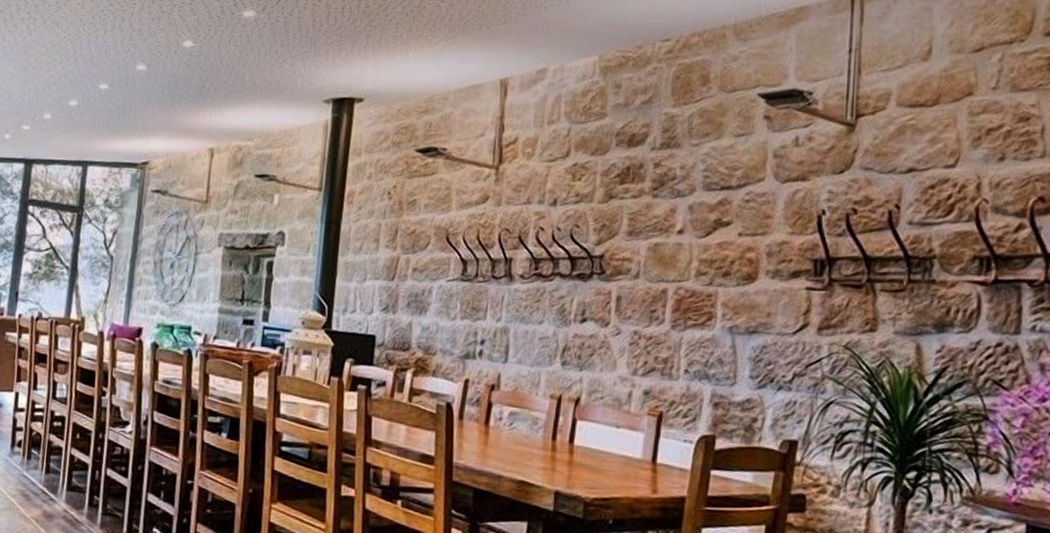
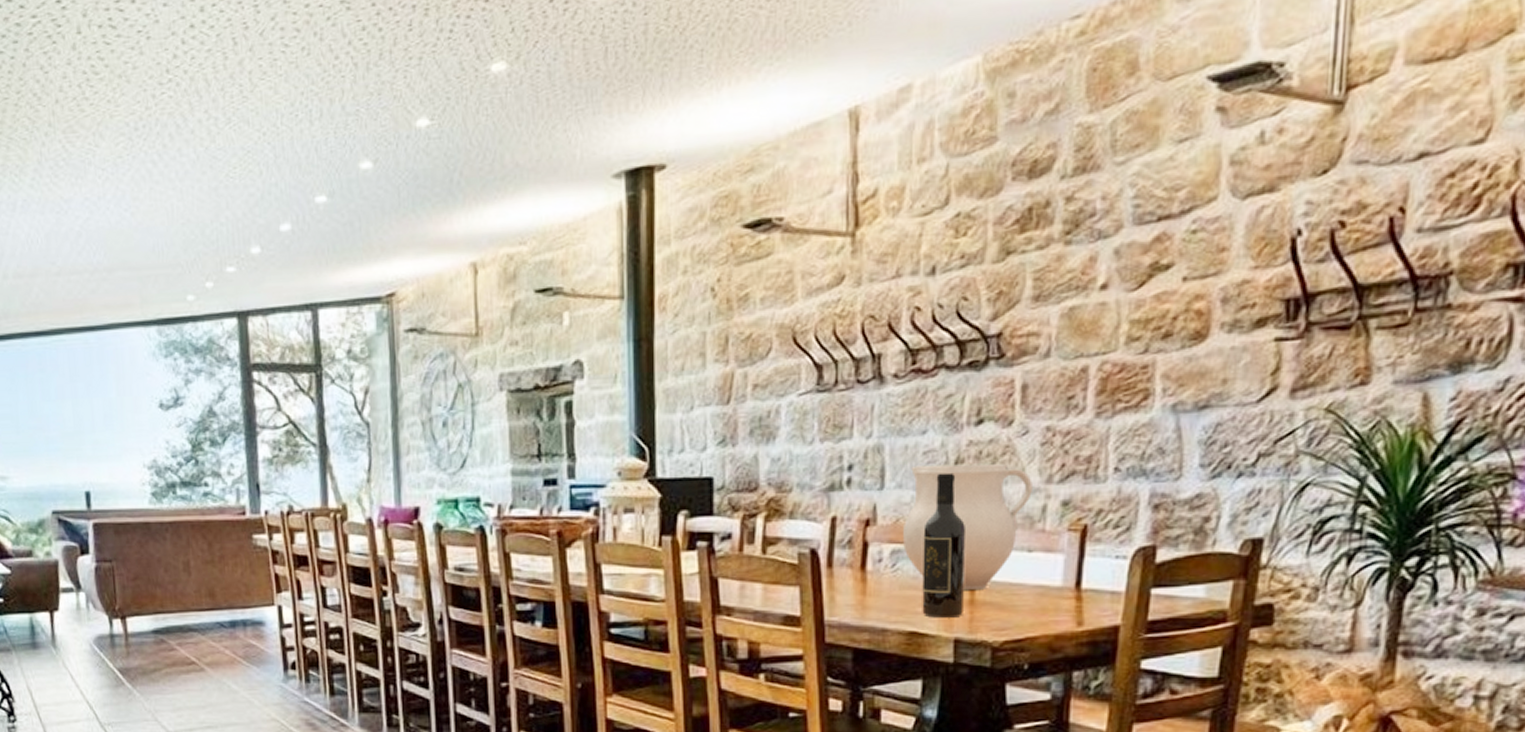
ceramic jug: none [519,347,622,454] -> present [902,463,1033,591]
wine bottle: none [531,355,570,474] -> present [922,472,967,618]

